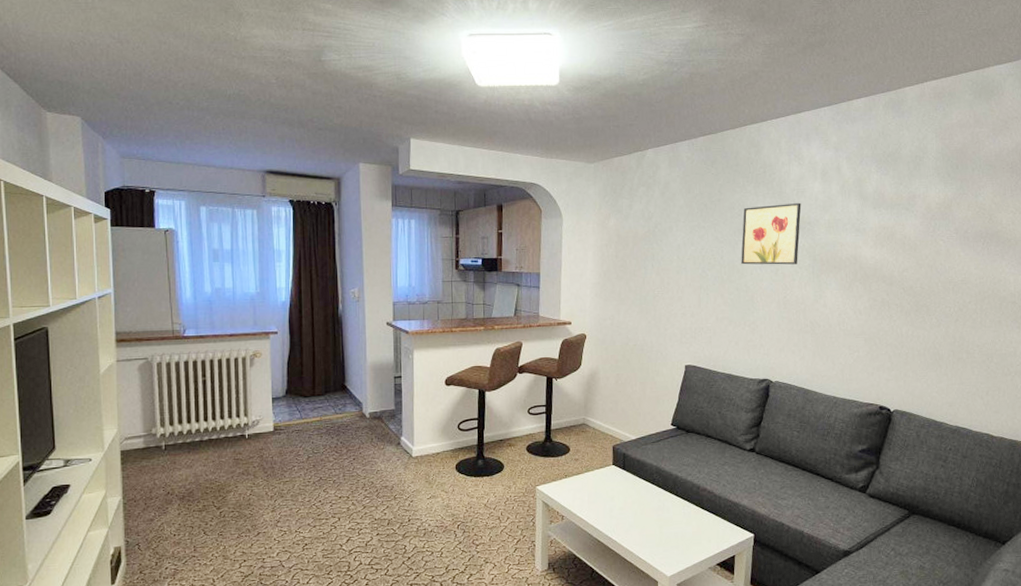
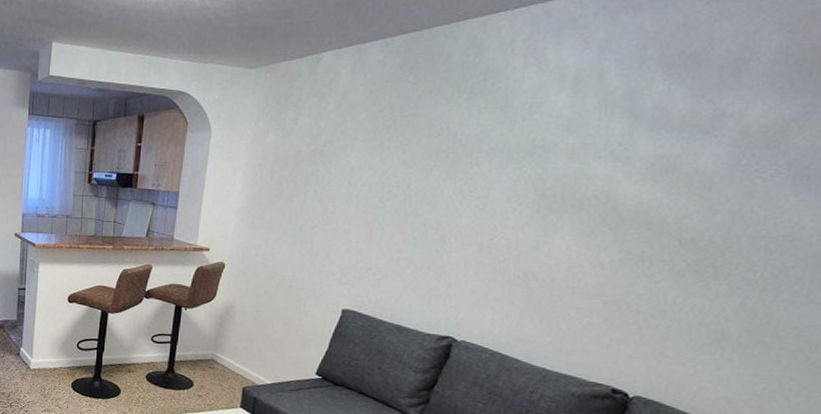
wall art: present [741,202,802,265] -> none [434,120,534,199]

